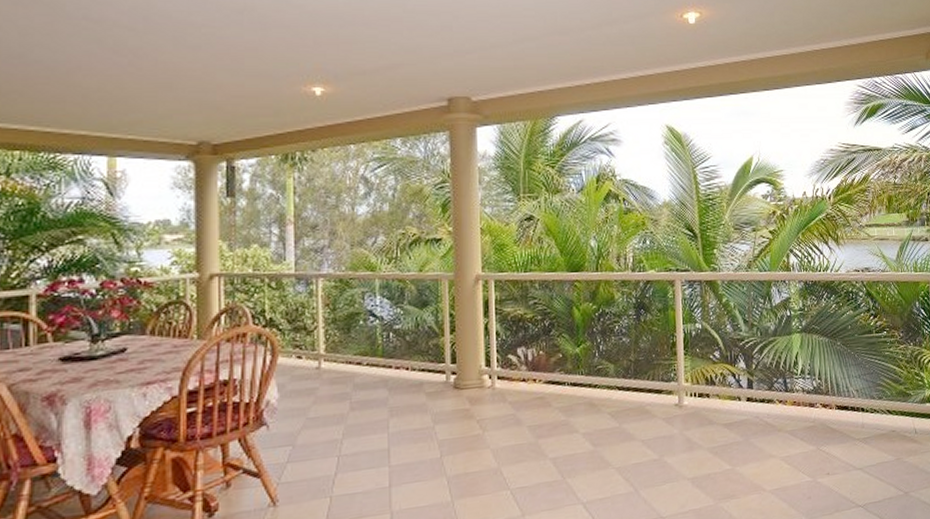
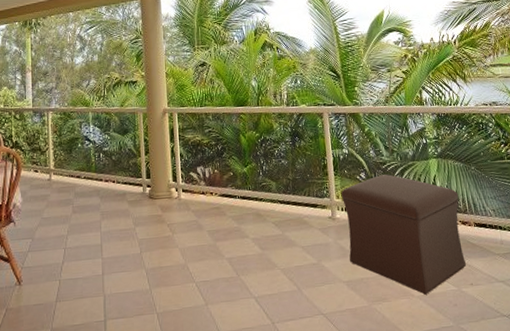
ottoman: none [690,352,823,488] -> present [341,174,466,295]

